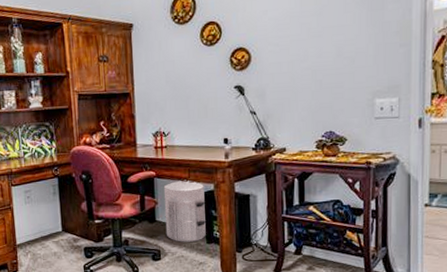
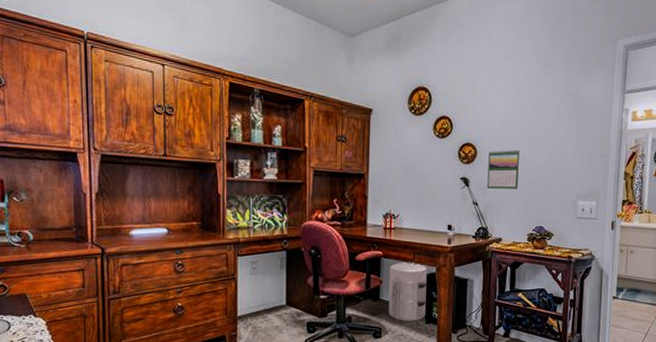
calendar: none [264,48,302,95] -> present [487,149,521,189]

